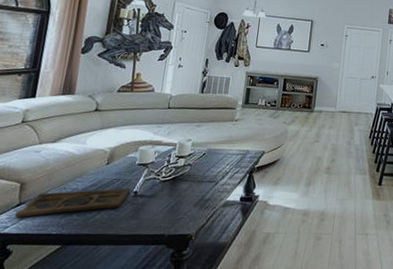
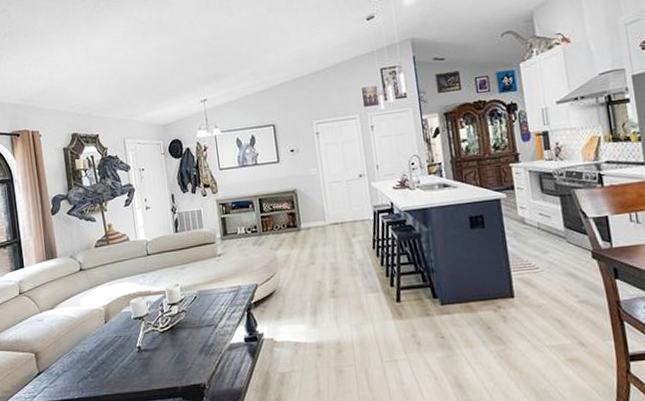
decorative tray: present [14,188,131,218] -> none [37,344,135,387]

